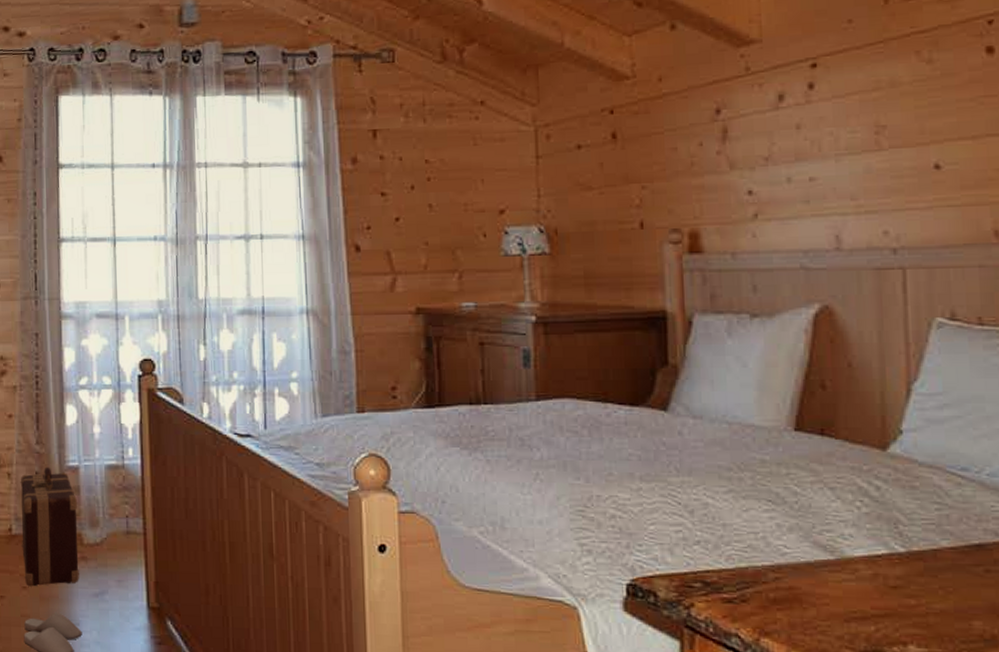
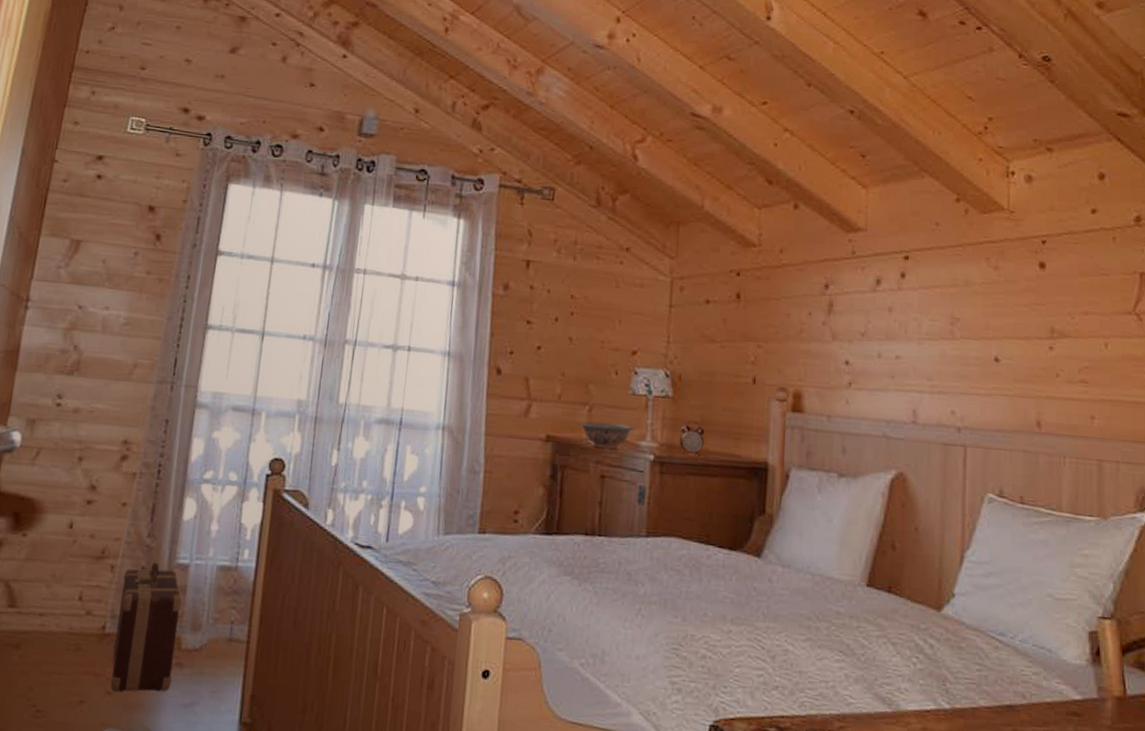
decorative bowl: none [449,287,512,315] -> present [578,421,635,449]
alarm clock: none [562,276,591,312] -> present [679,421,705,456]

